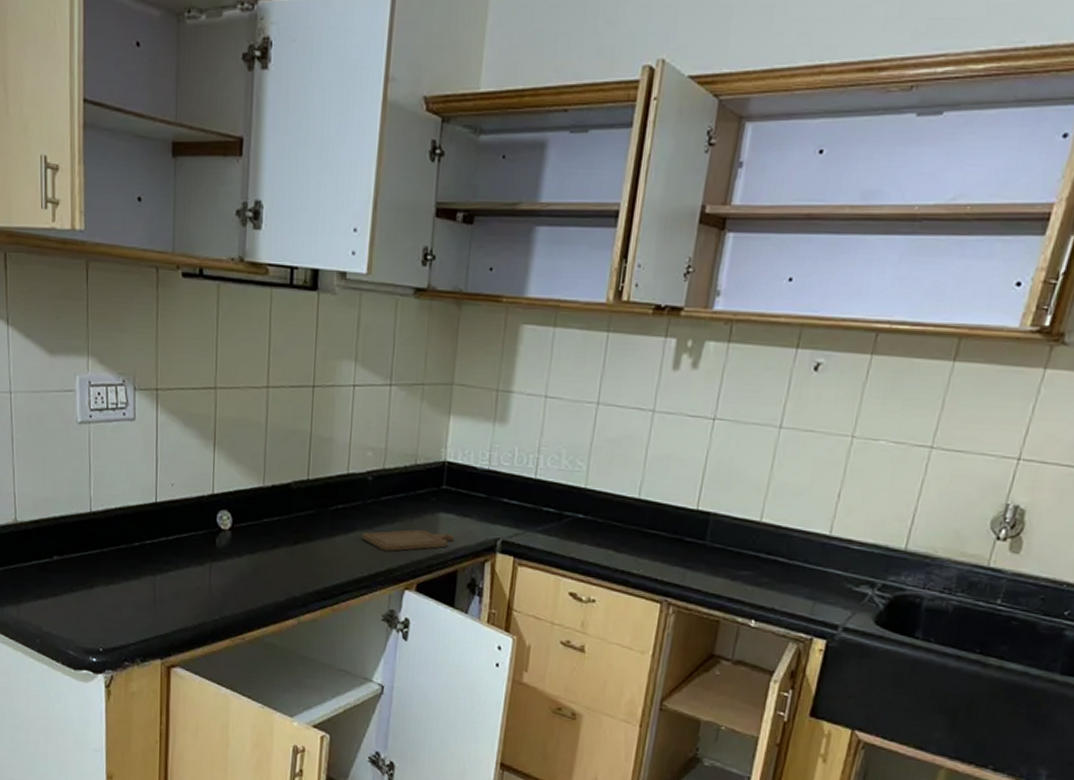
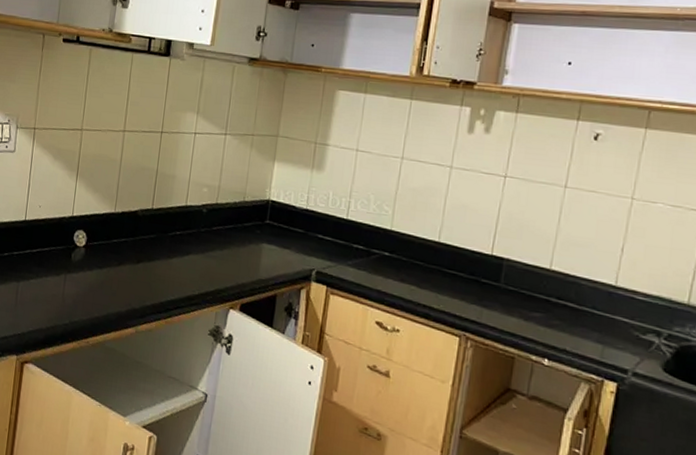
chopping board: present [362,529,455,551] -> none [195,256,275,275]

